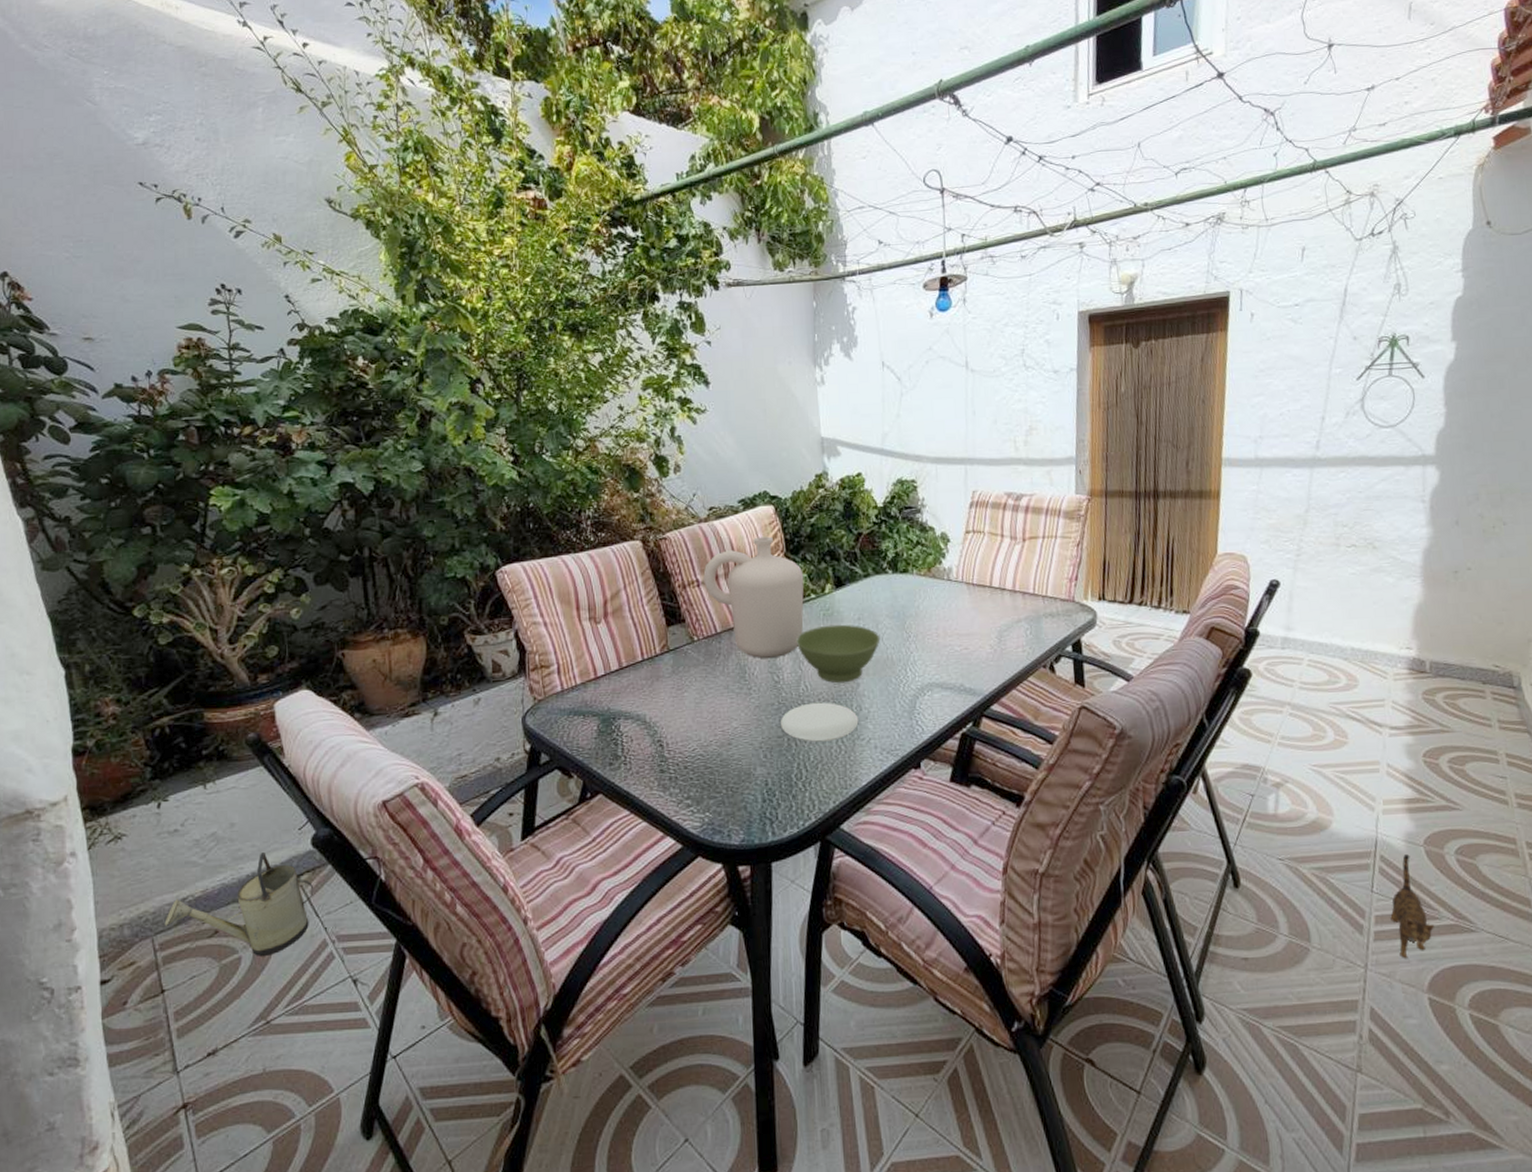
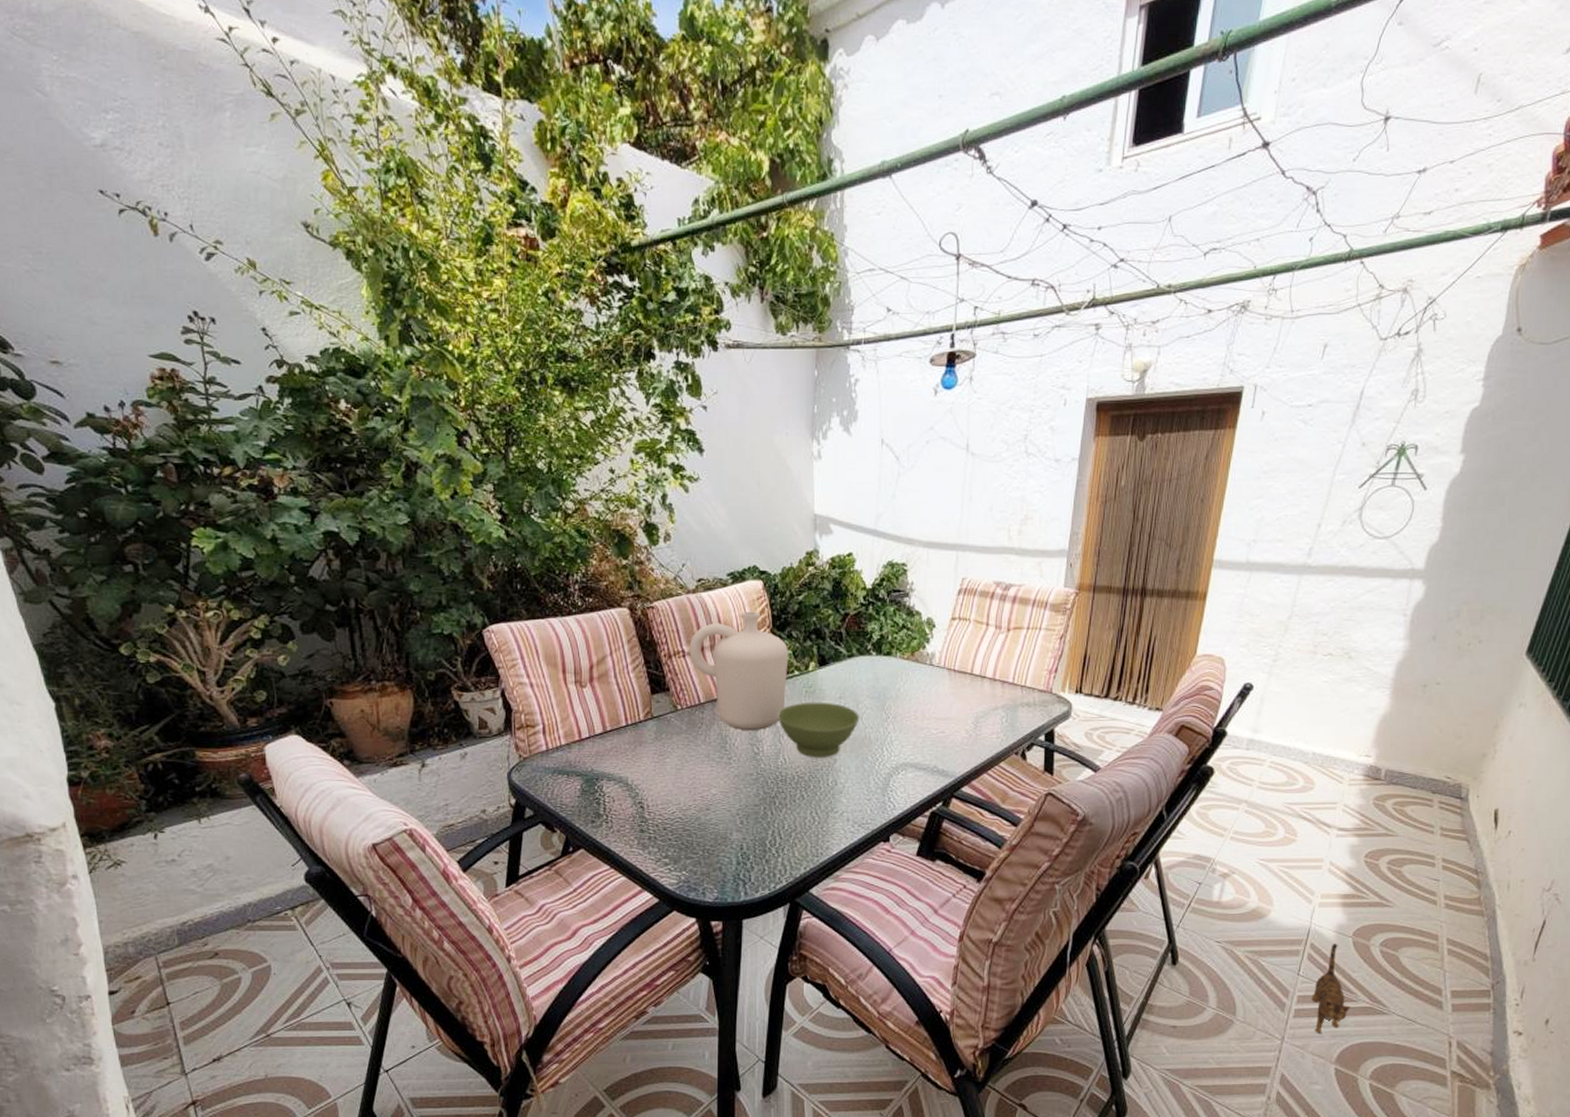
watering can: present [164,852,314,956] -> none [166,885,308,977]
plate: present [781,702,859,742] -> none [758,775,833,812]

